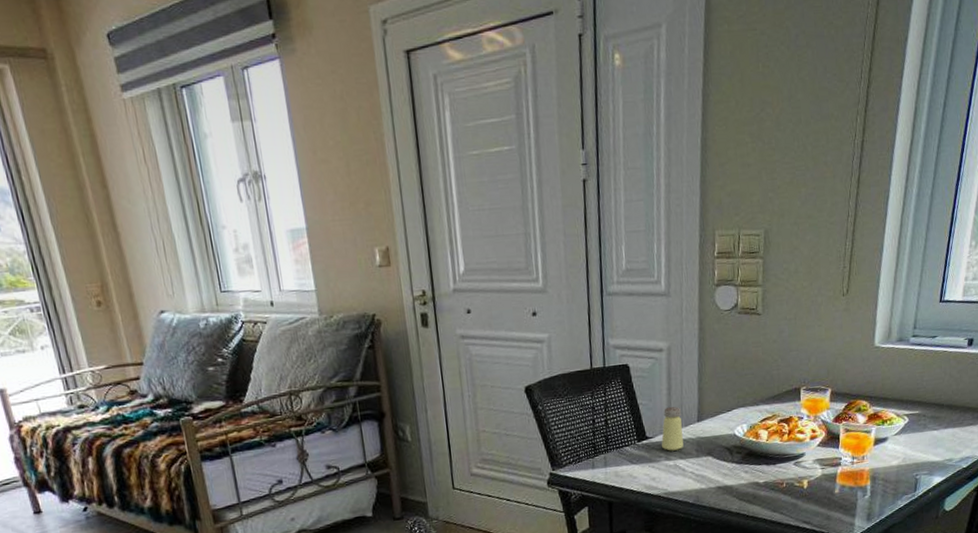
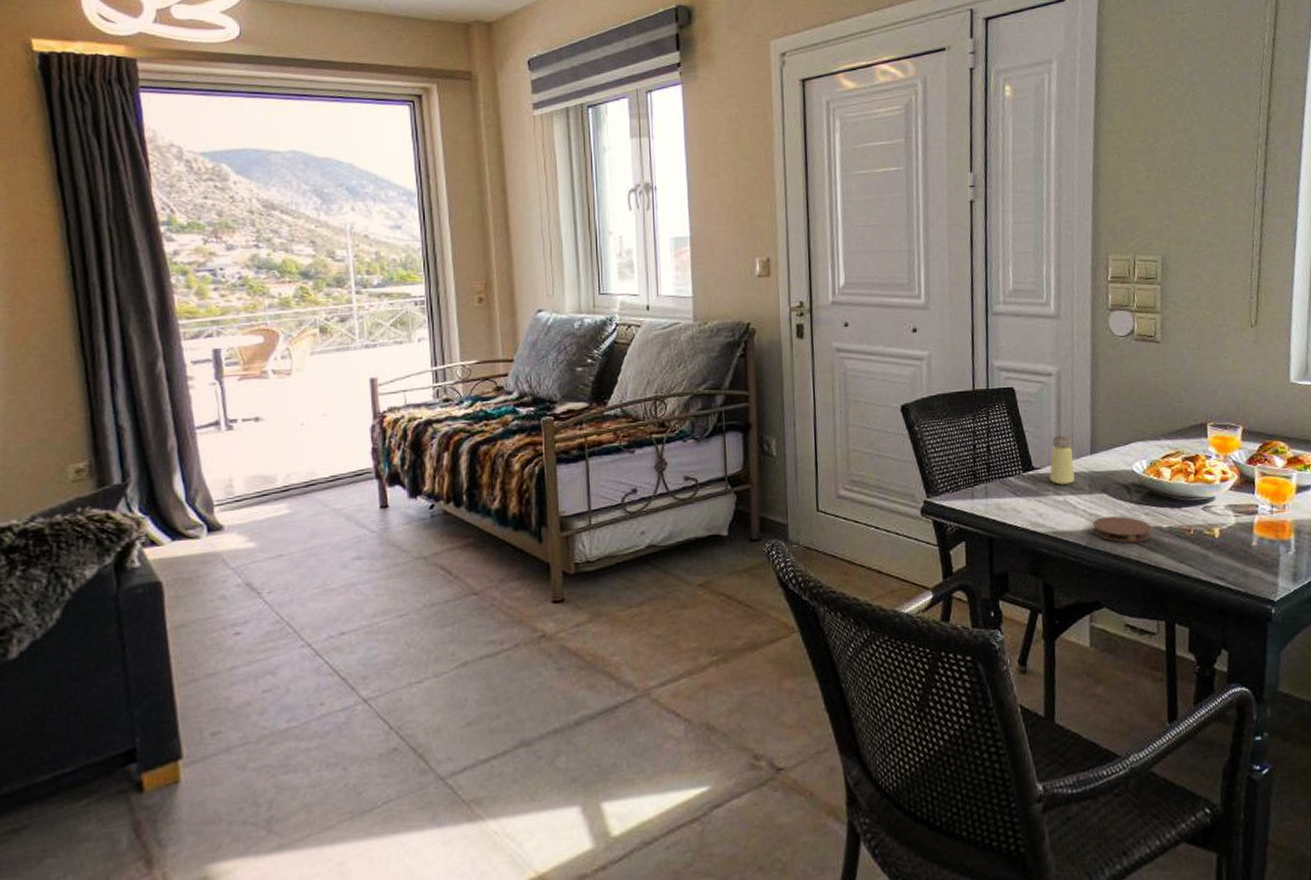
coaster: none [699,475,750,499] -> present [1092,516,1152,544]

